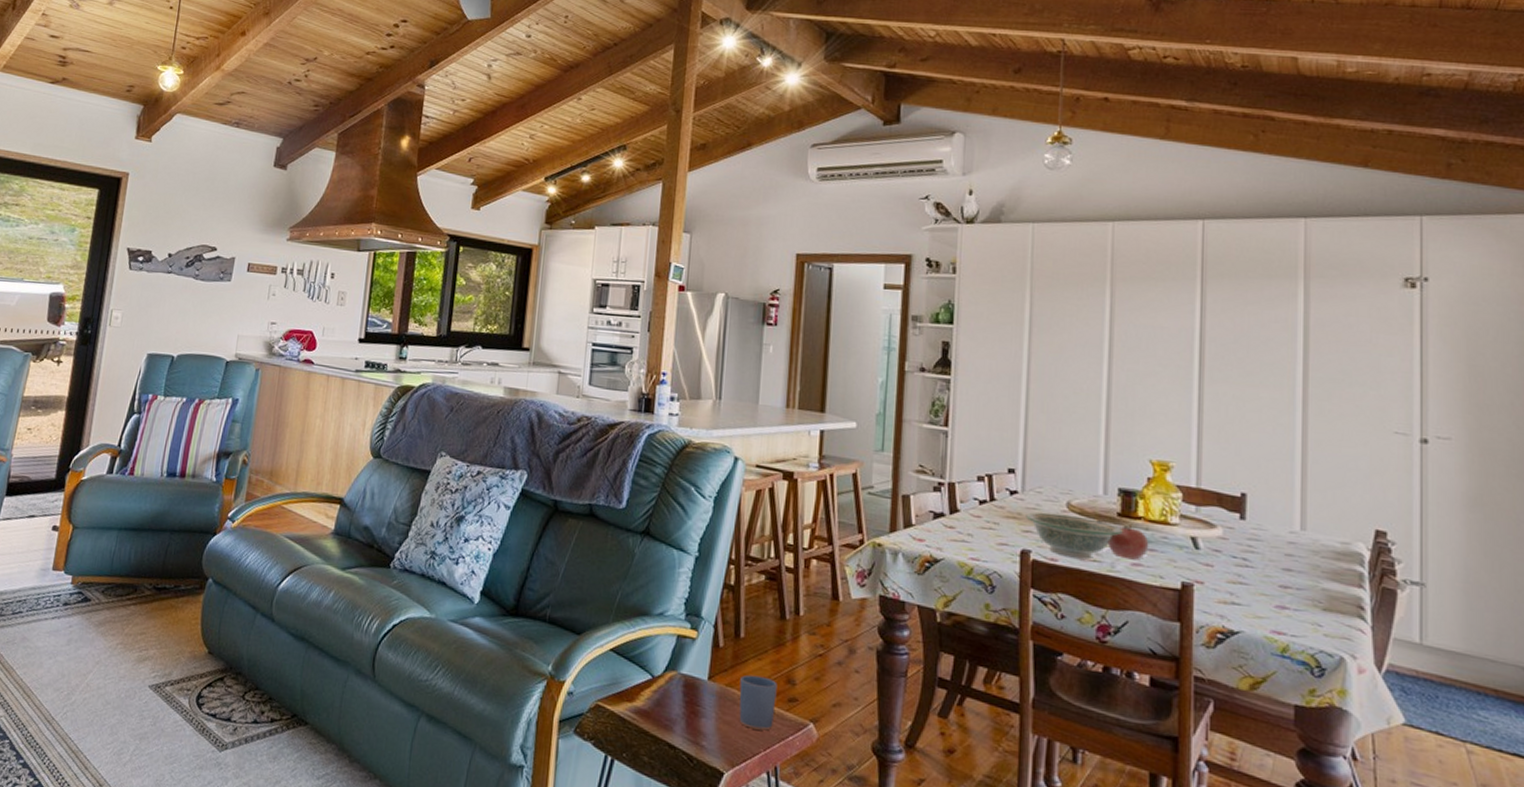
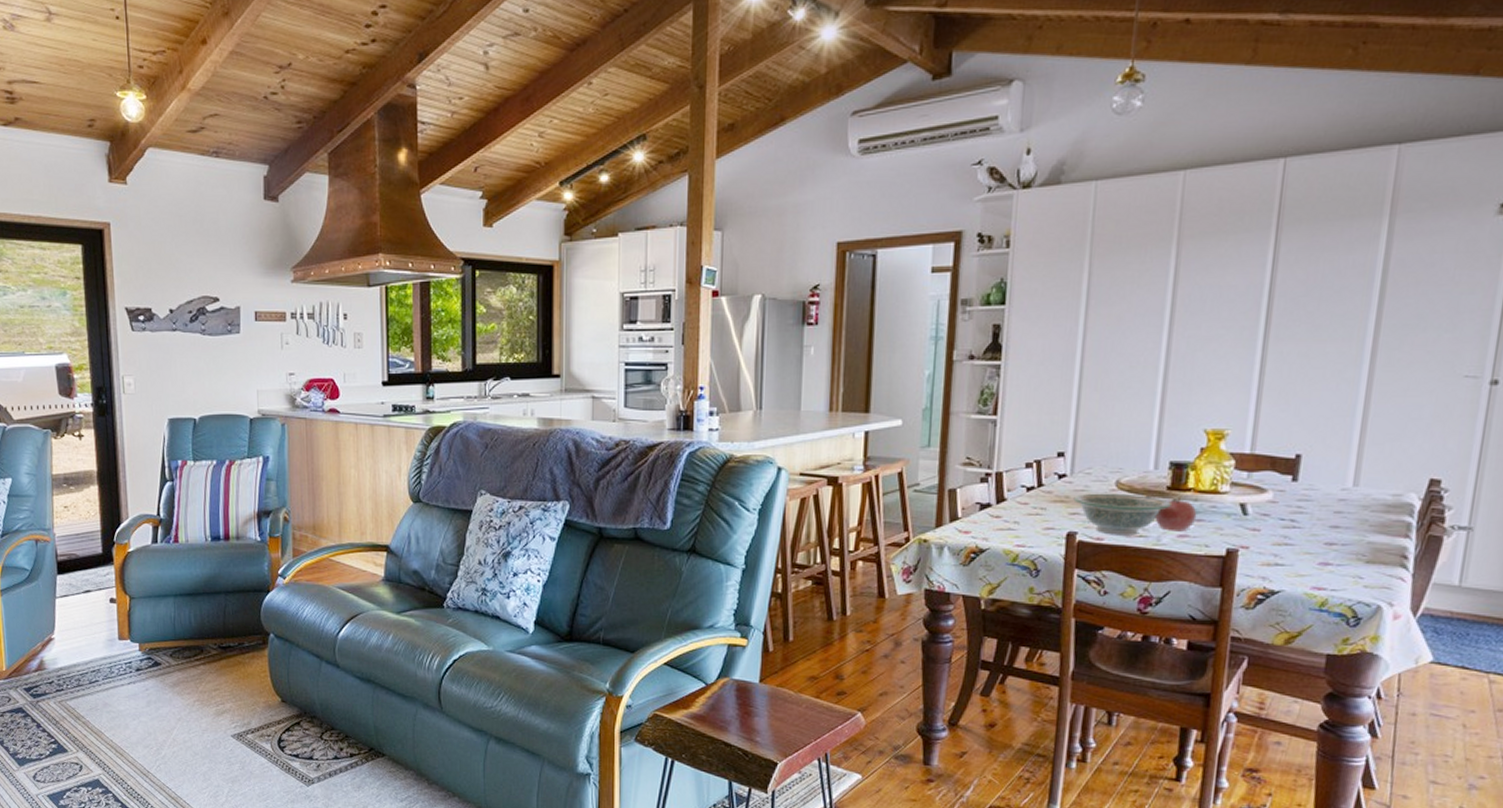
mug: present [739,674,777,731] -> none [790,674,826,723]

